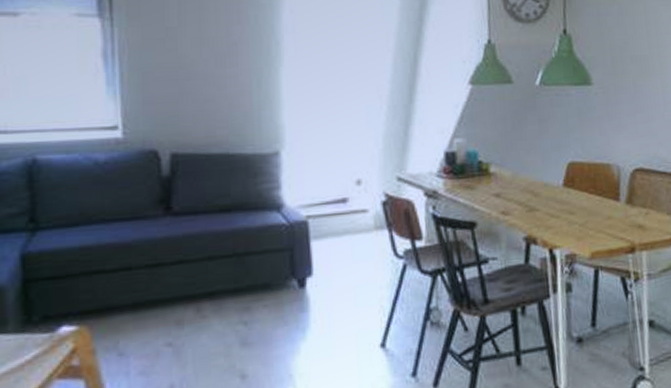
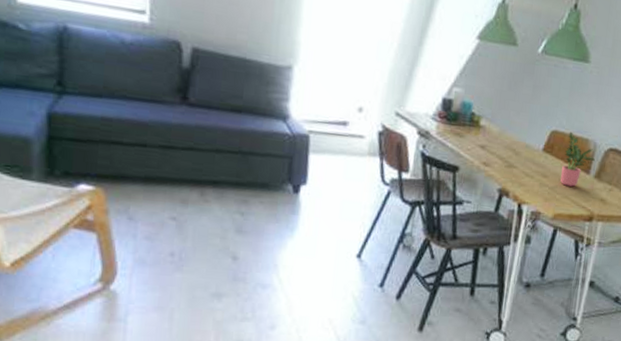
potted plant: none [587,160,623,219] -> present [560,131,596,187]

